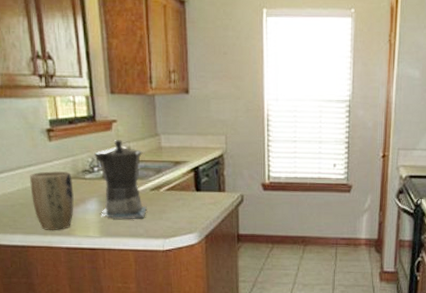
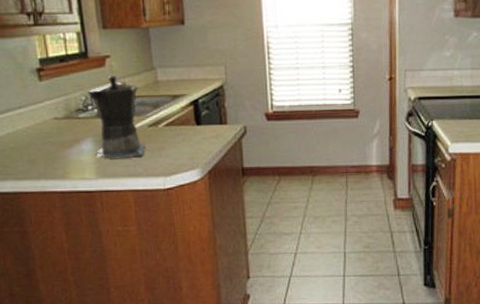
plant pot: present [30,170,74,231] -> none [20,111,68,175]

